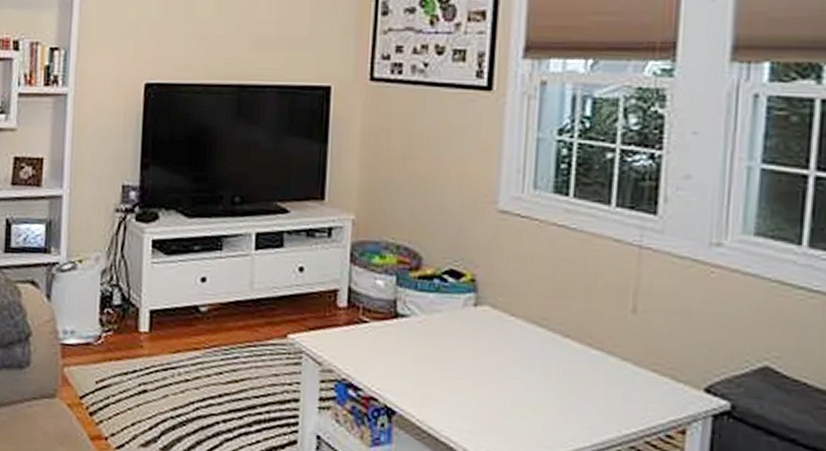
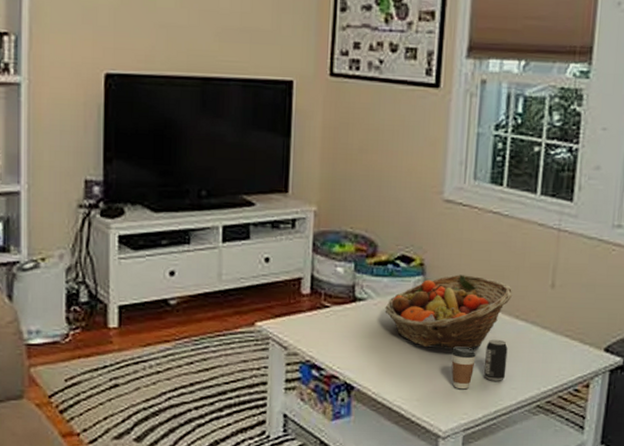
fruit basket: none [430,293,584,379] -> present [385,274,513,350]
coffee cup: none [509,374,539,425] -> present [451,346,476,390]
beverage can: none [548,368,579,418] -> present [483,339,508,381]

